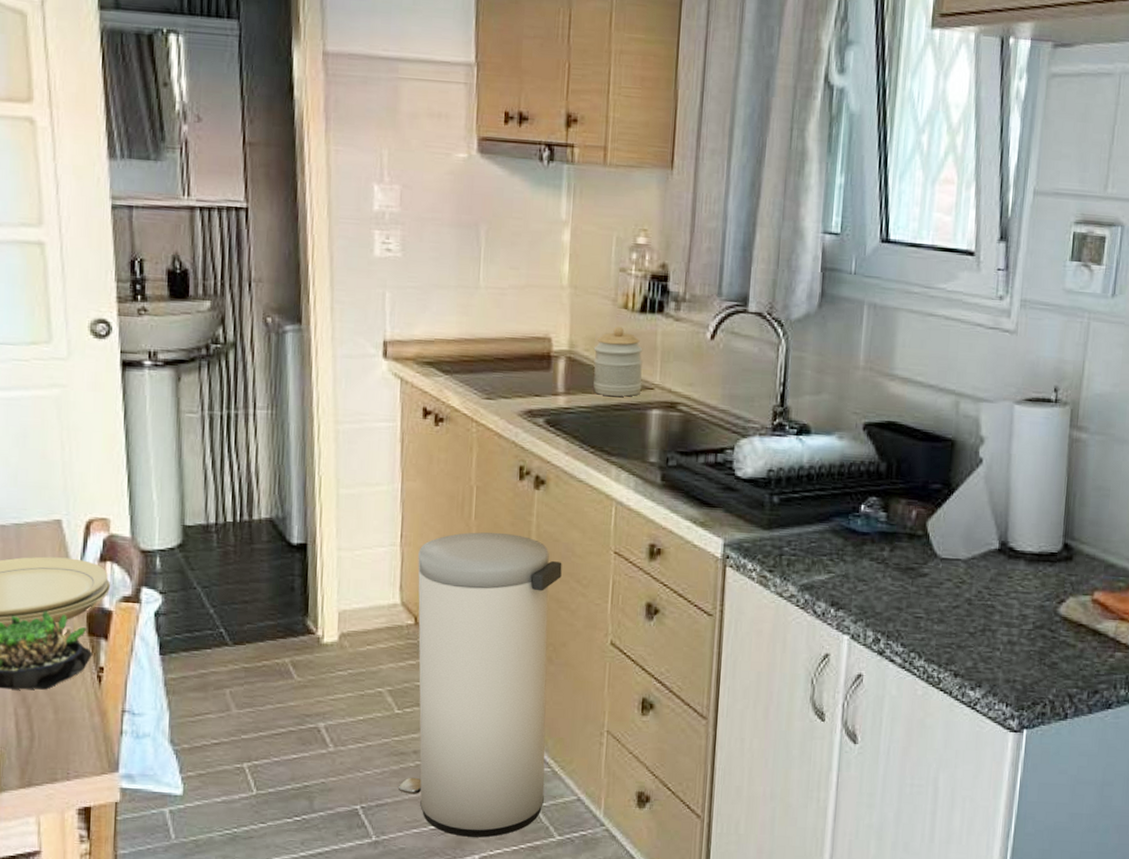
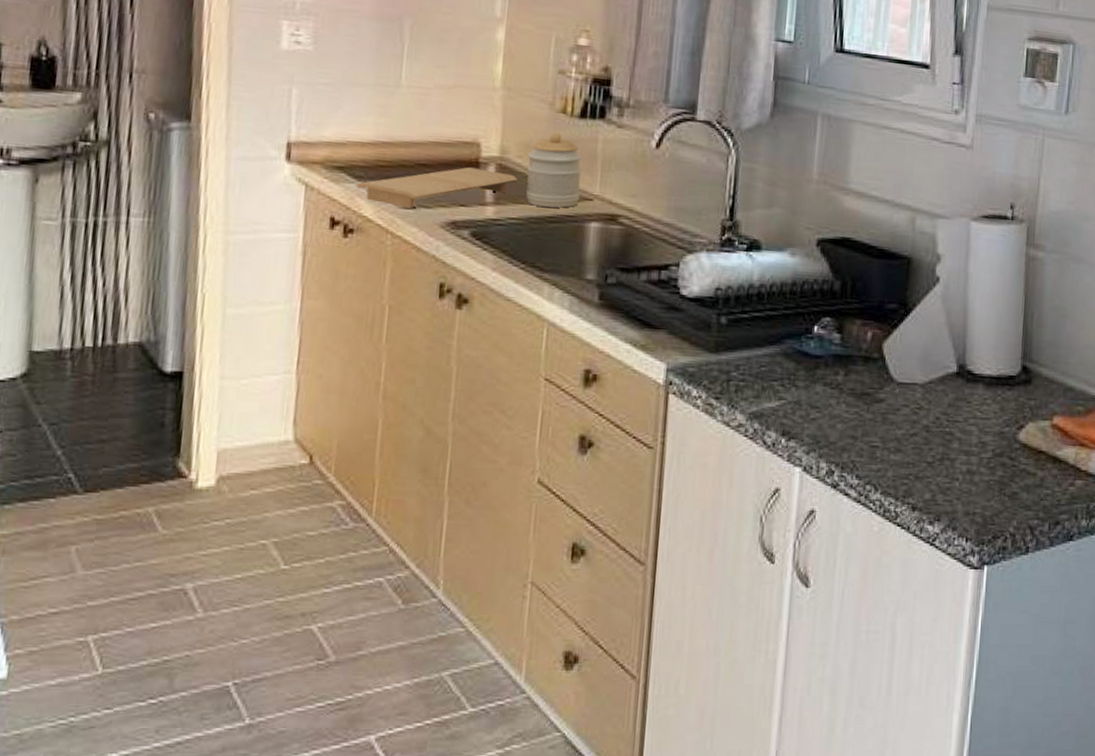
pedal bin: present [397,532,562,838] -> none [279,357,485,714]
cutting board: none [445,361,586,399] -> present [357,167,518,208]

